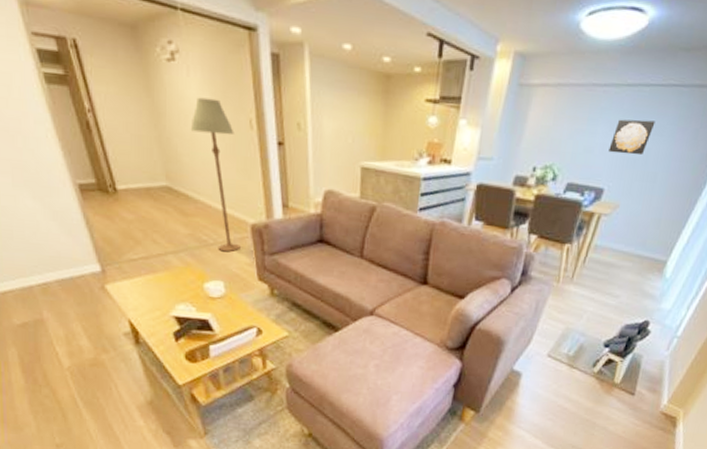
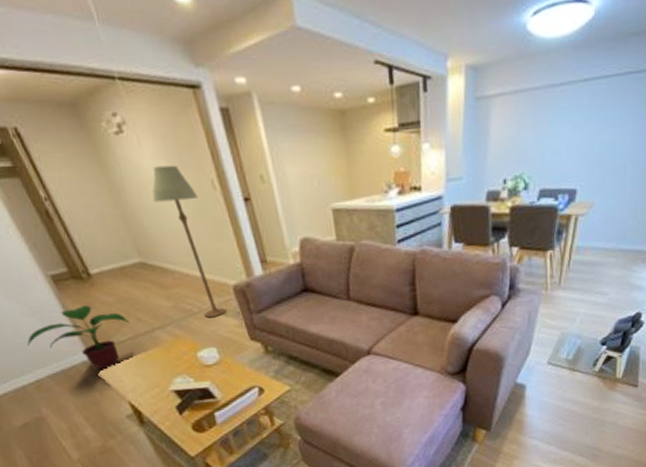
potted plant: none [42,217,145,285] -> present [26,304,130,371]
wall art: present [608,119,656,156] -> none [575,112,617,152]

